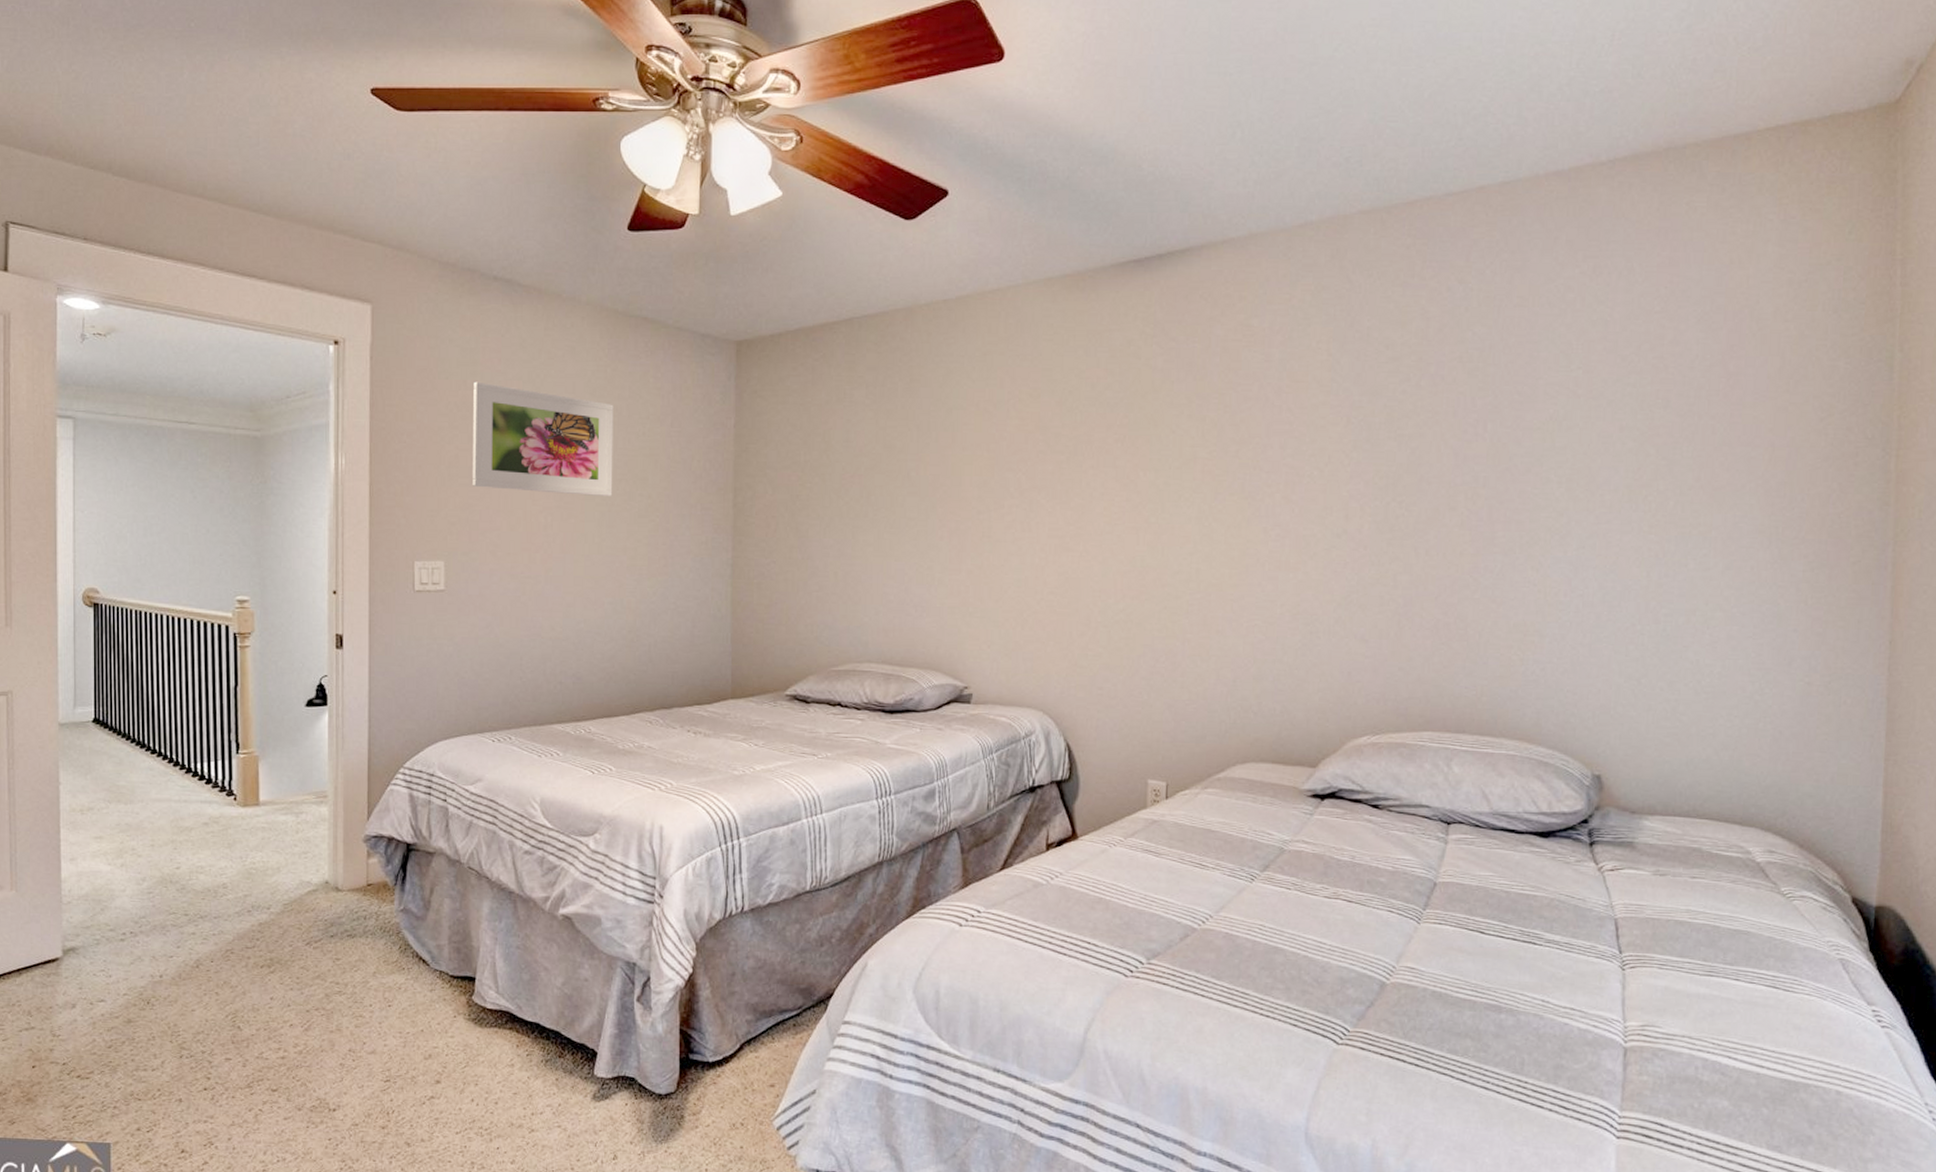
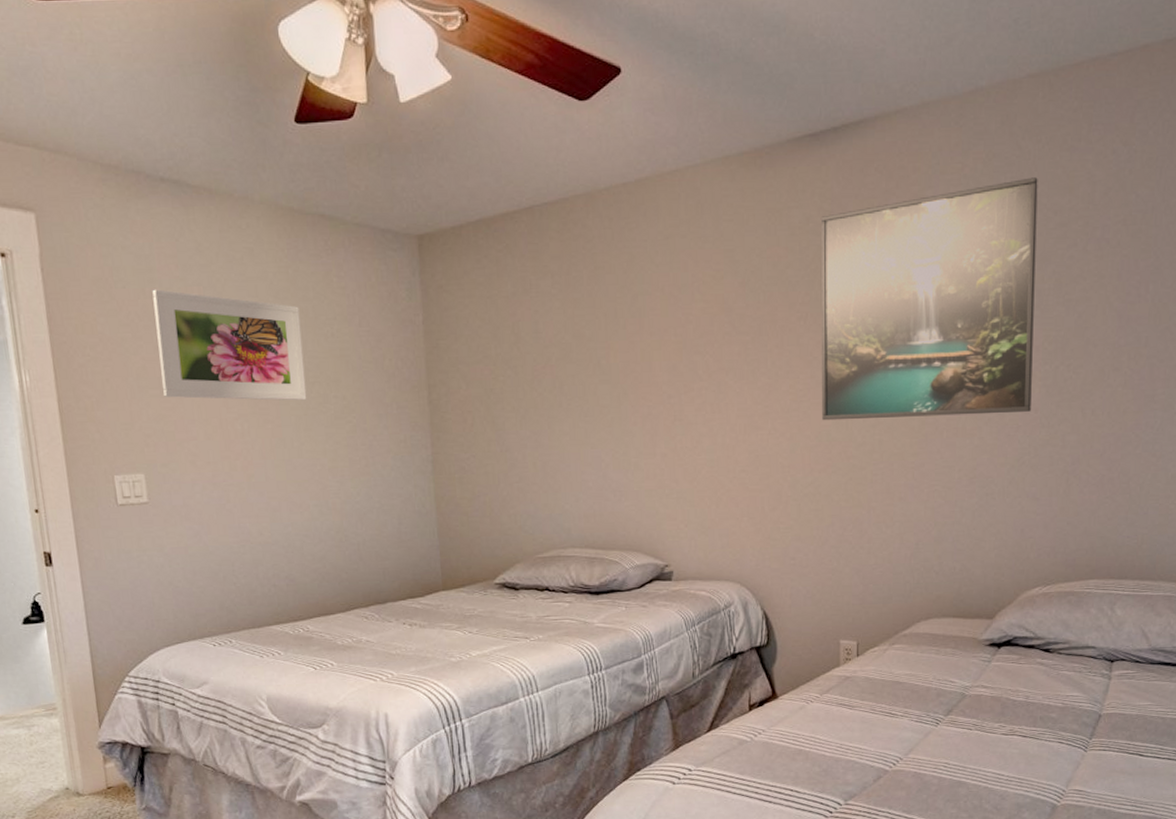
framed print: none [1137,311,1369,548] -> present [822,177,1038,421]

